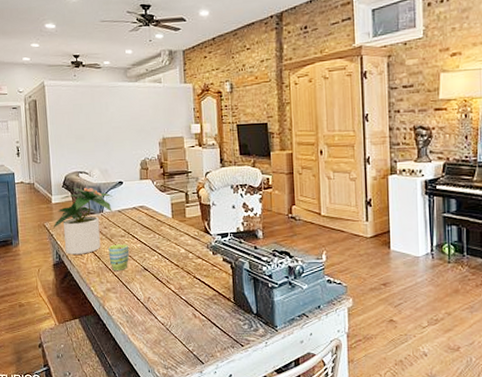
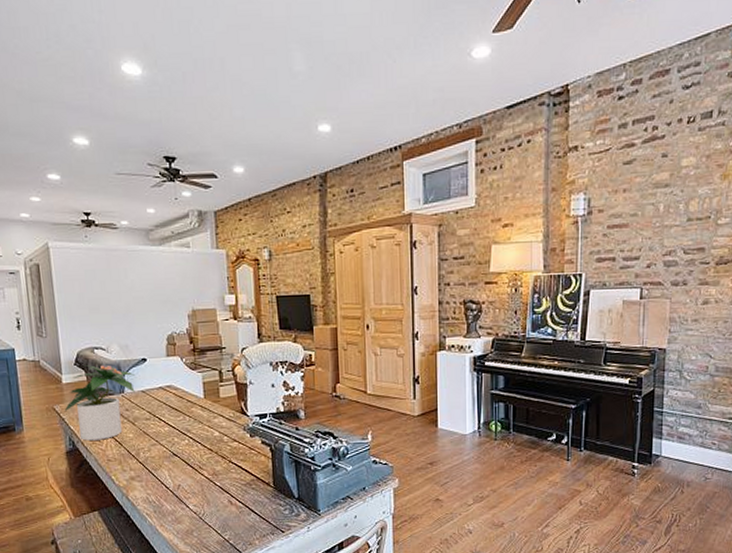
mug: present [108,244,130,272] -> none [131,427,156,458]

